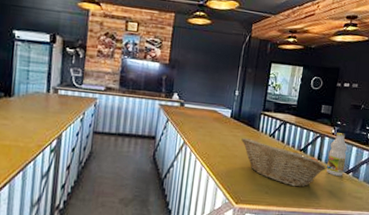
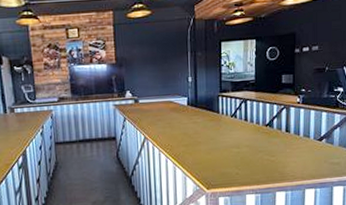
fruit basket: present [241,137,327,187] -> none [202,122,297,164]
bottle: present [326,133,348,176] -> none [297,100,317,145]

